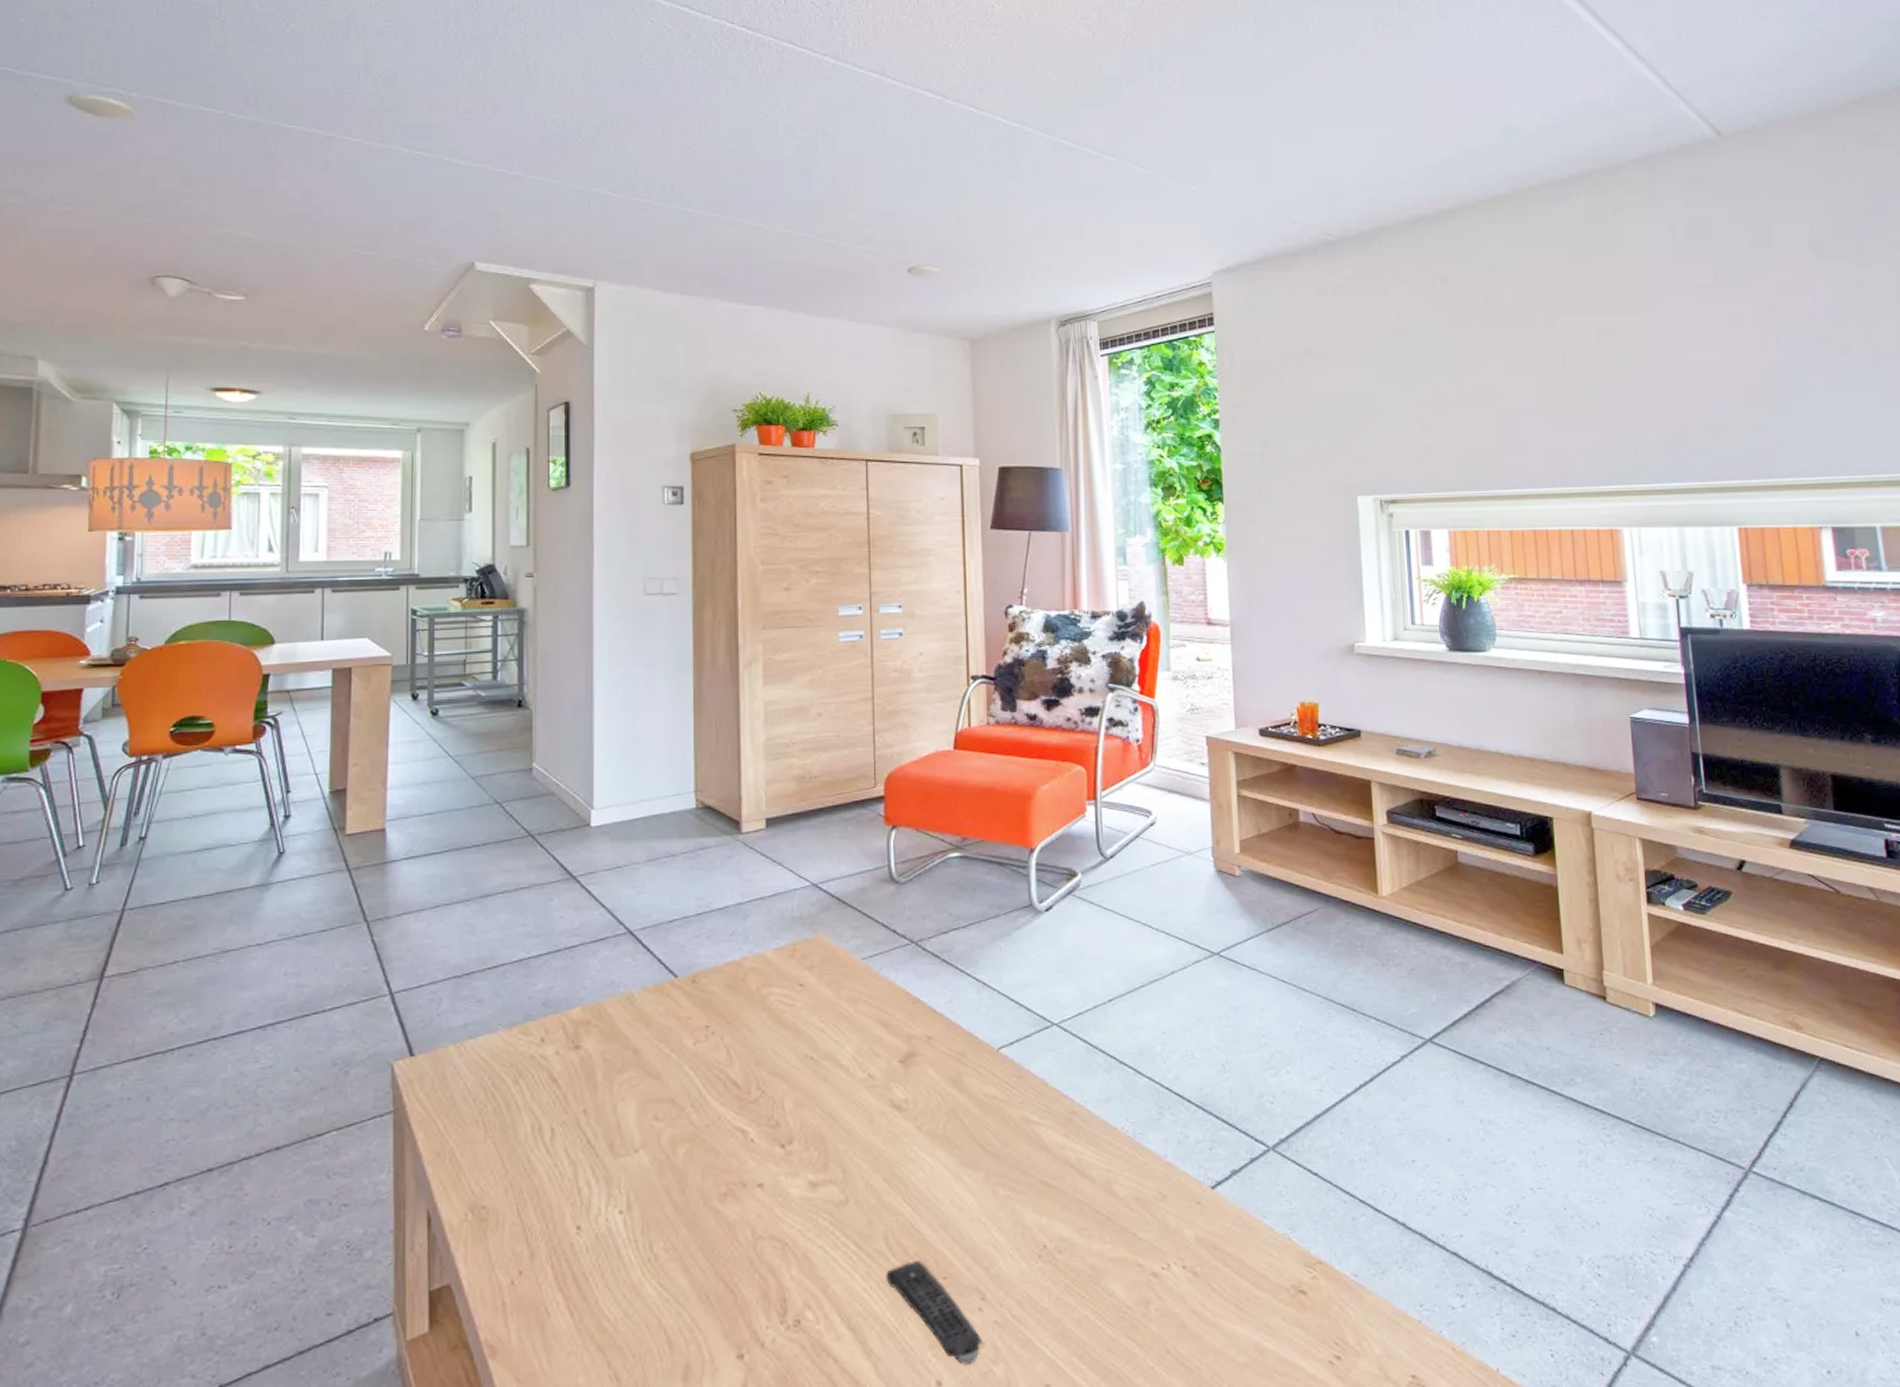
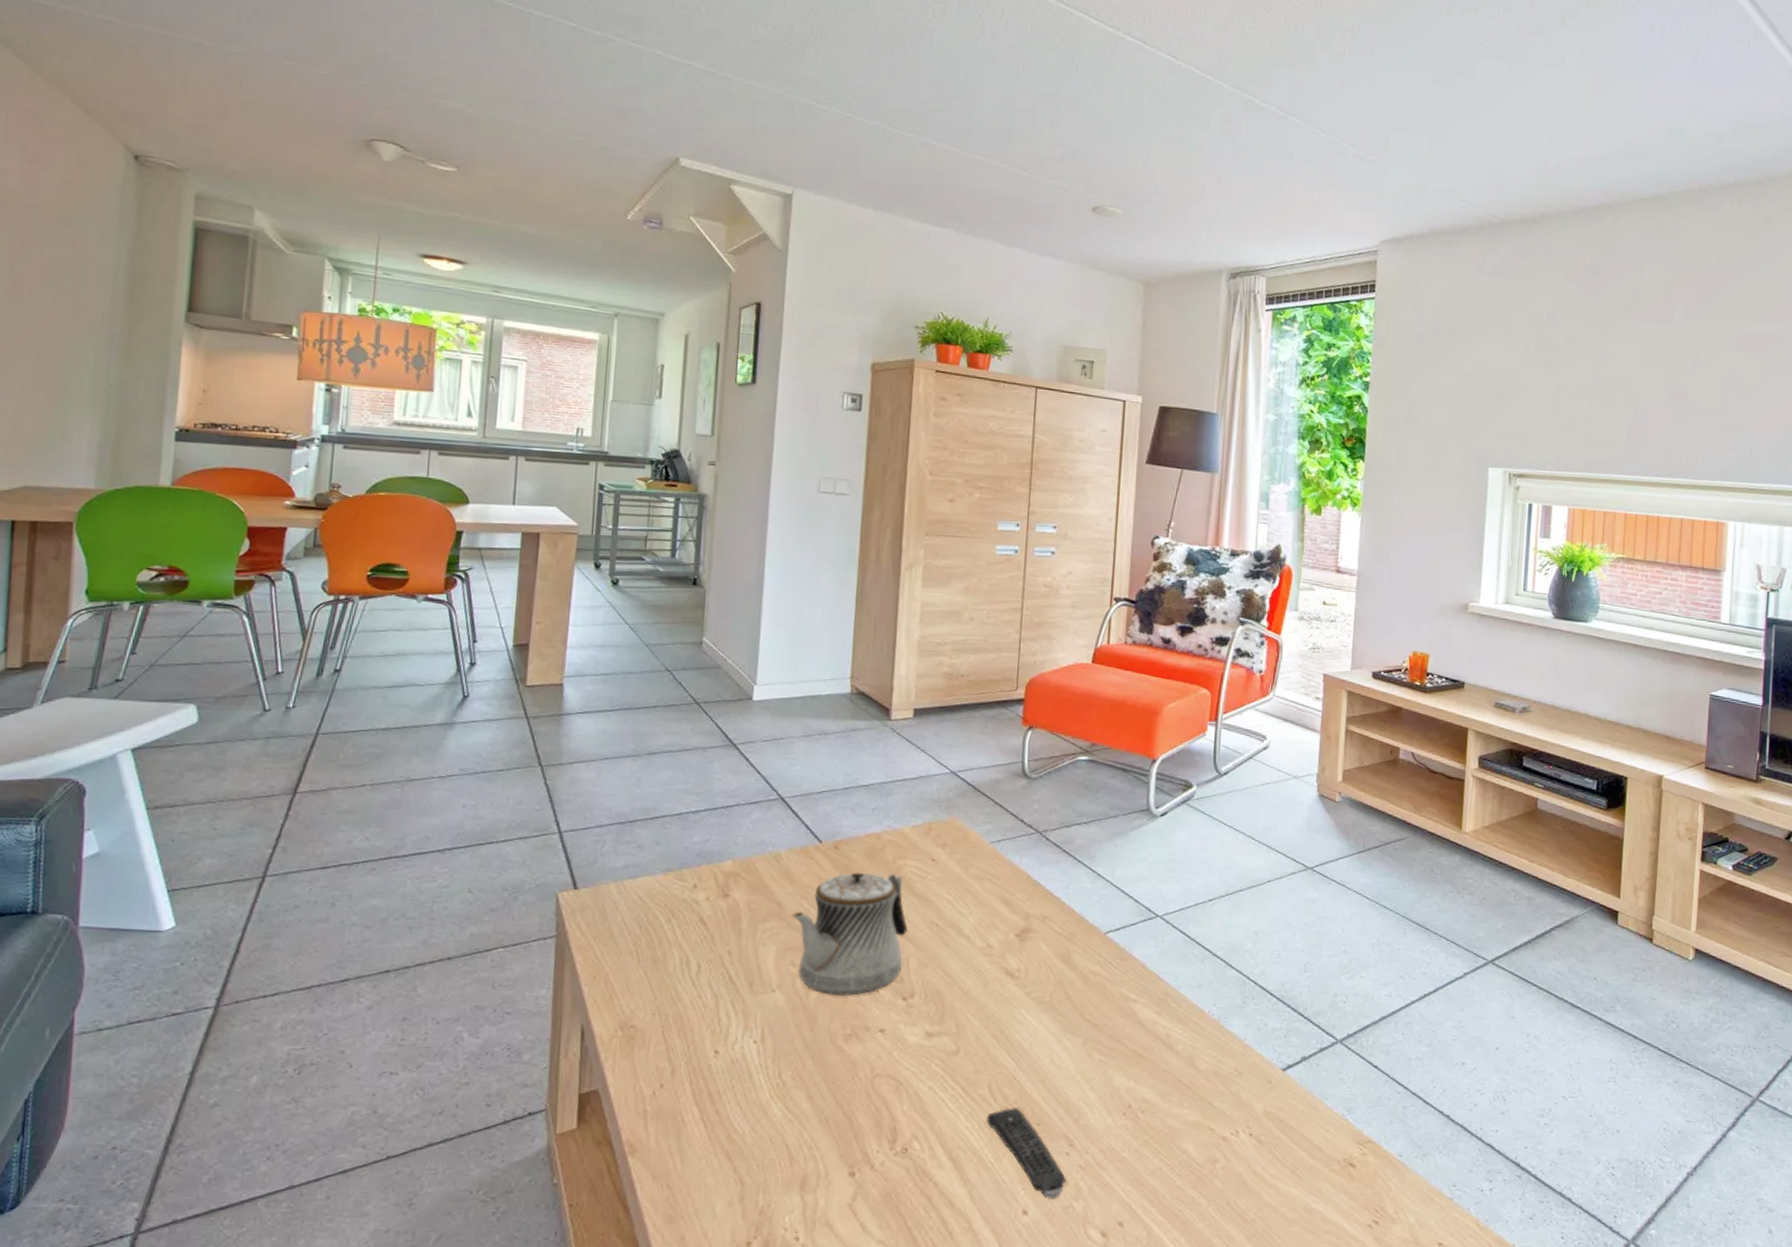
teapot: none [649,1005,779,1150] -> present [790,872,908,997]

